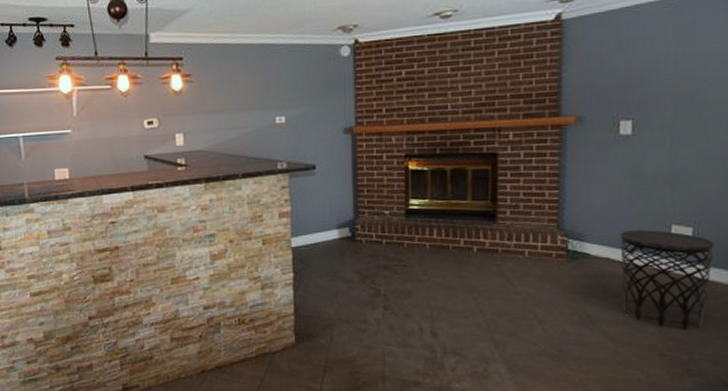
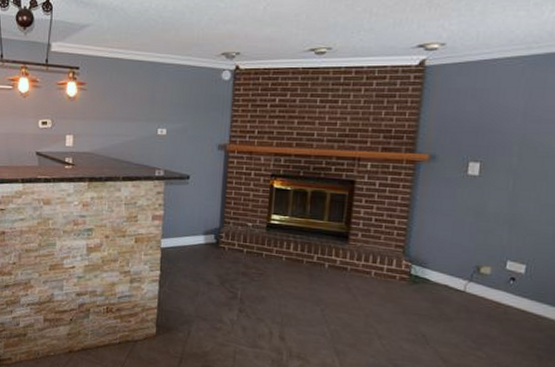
side table: present [620,230,715,330] -> none [455,262,545,357]

